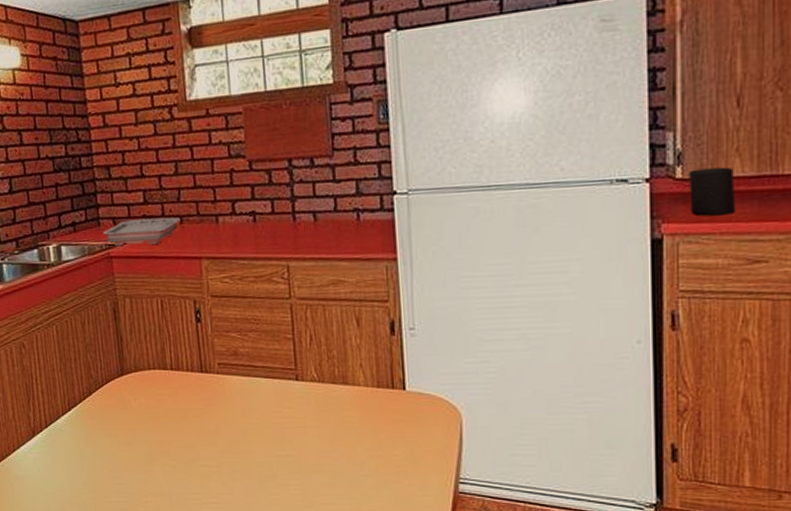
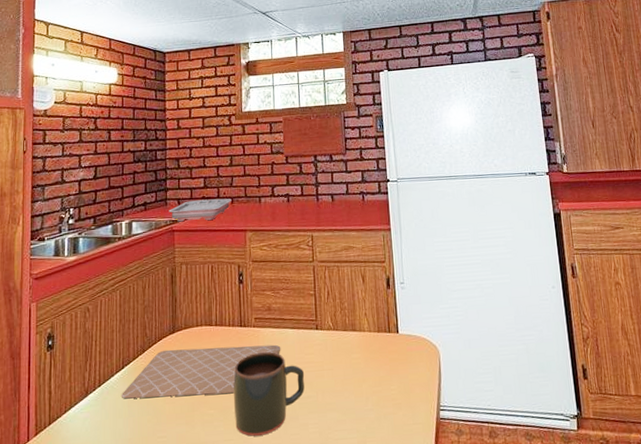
placemat: none [71,393,251,446] -> present [122,344,280,399]
mug: none [196,402,283,492] -> present [233,351,305,436]
pen holder: present [689,167,736,218] -> none [571,165,601,198]

